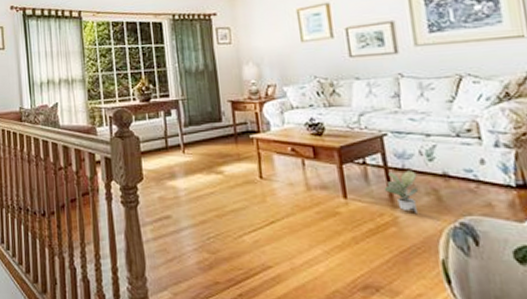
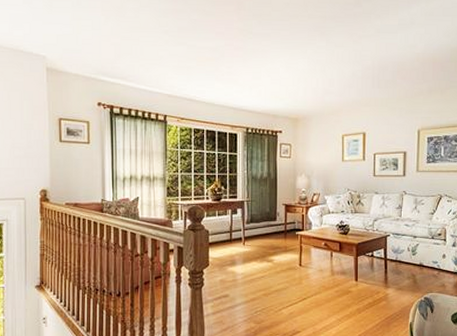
potted plant: present [383,170,419,213] -> none [382,261,404,291]

